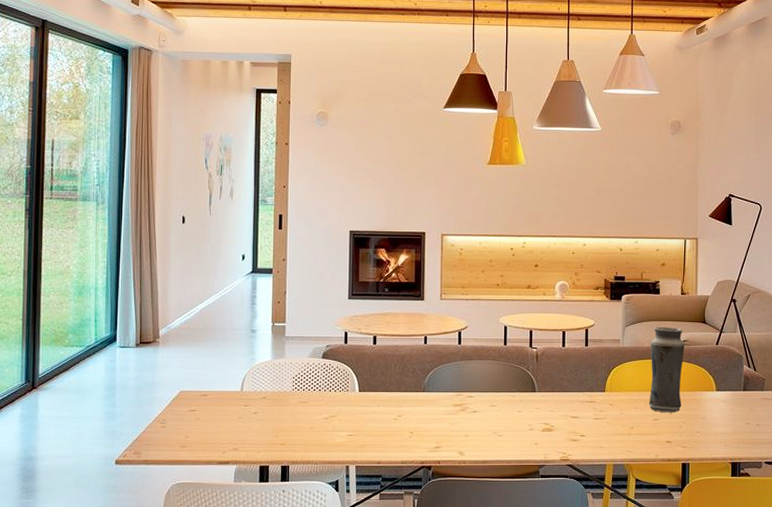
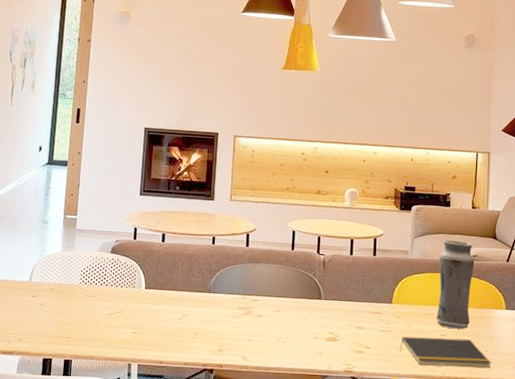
notepad: none [613,422,704,449] -> present [399,336,492,368]

